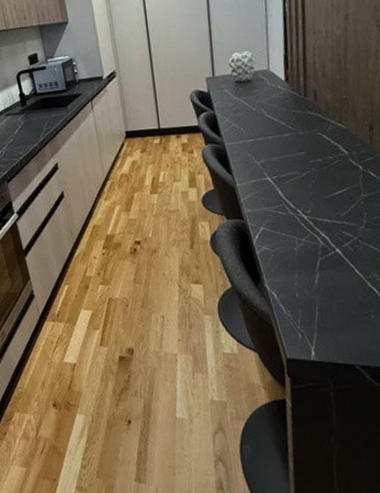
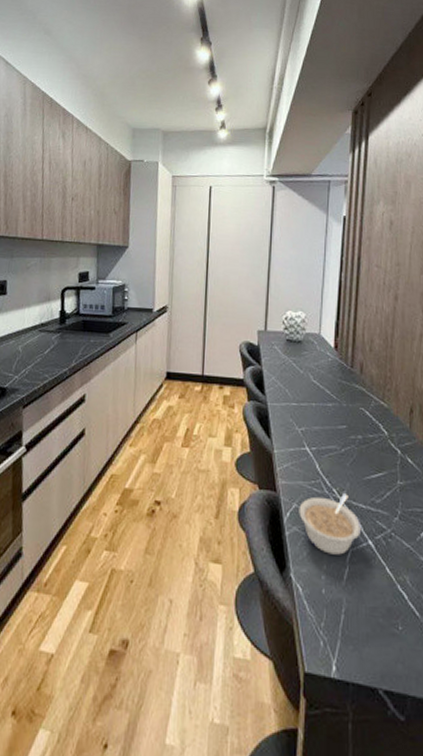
legume: none [266,212,329,265] -> present [299,494,362,555]

